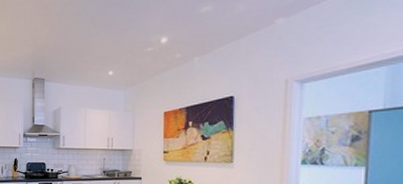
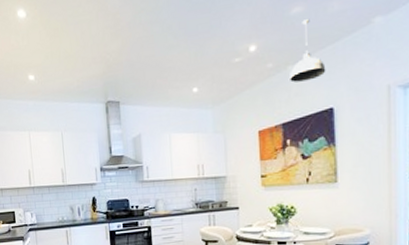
pendant lamp: none [196,17,229,72] -> present [290,19,326,82]

